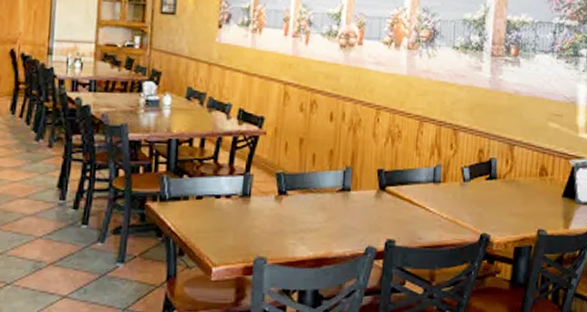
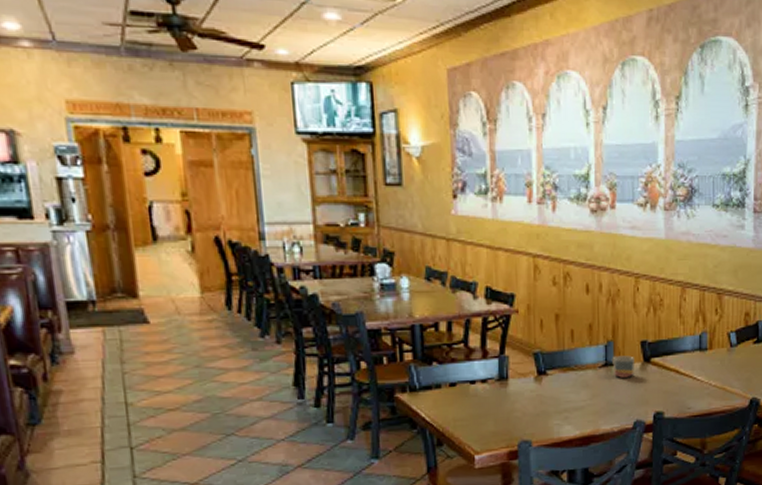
mug: none [348,182,370,204] -> present [611,356,634,378]

